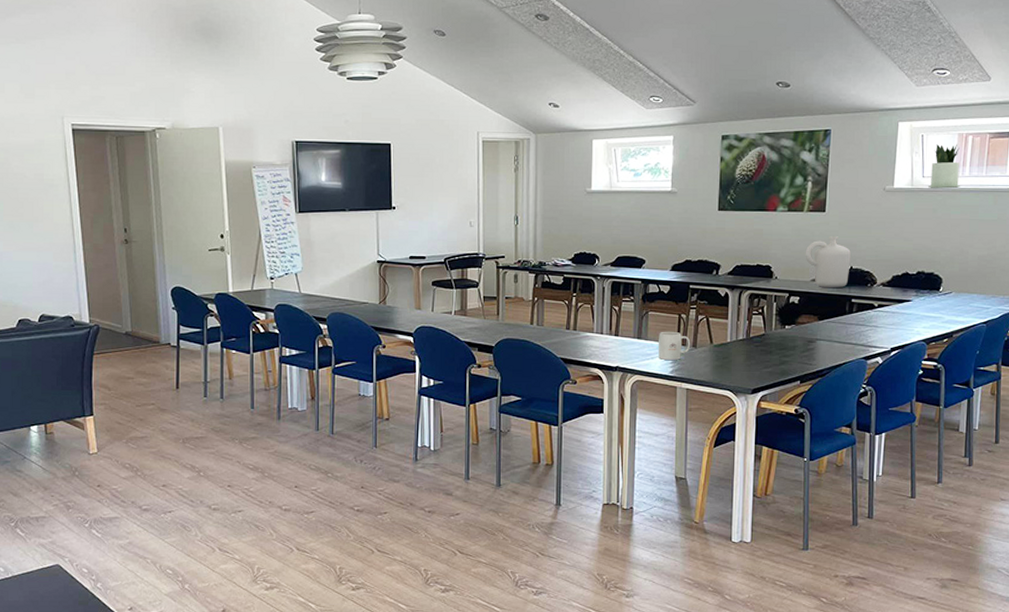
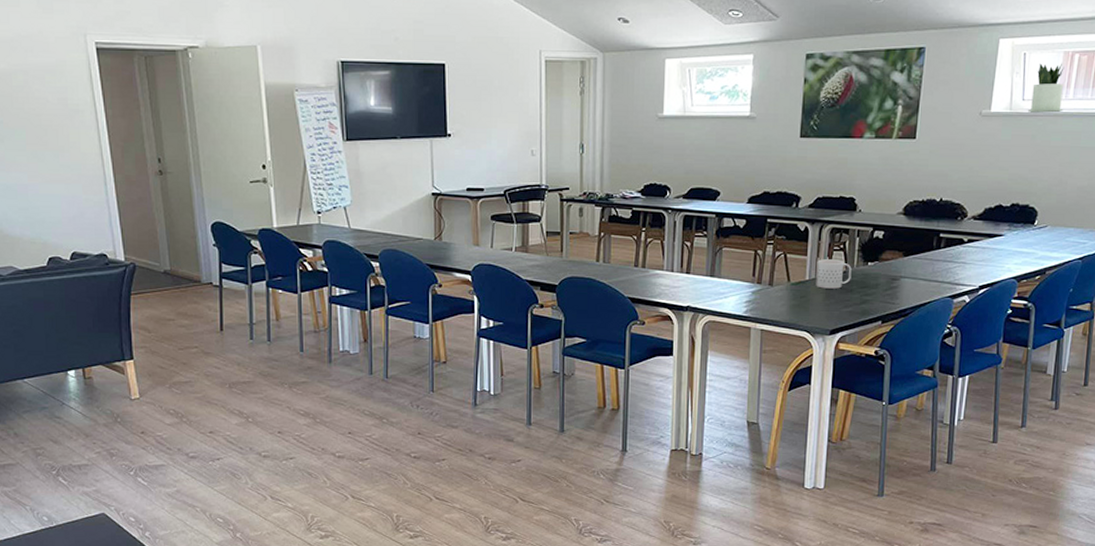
mug: present [657,331,691,361] -> none [731,268,767,300]
mug: none [737,323,770,350] -> present [816,259,852,289]
water jug: present [805,236,851,289] -> none [892,165,941,222]

